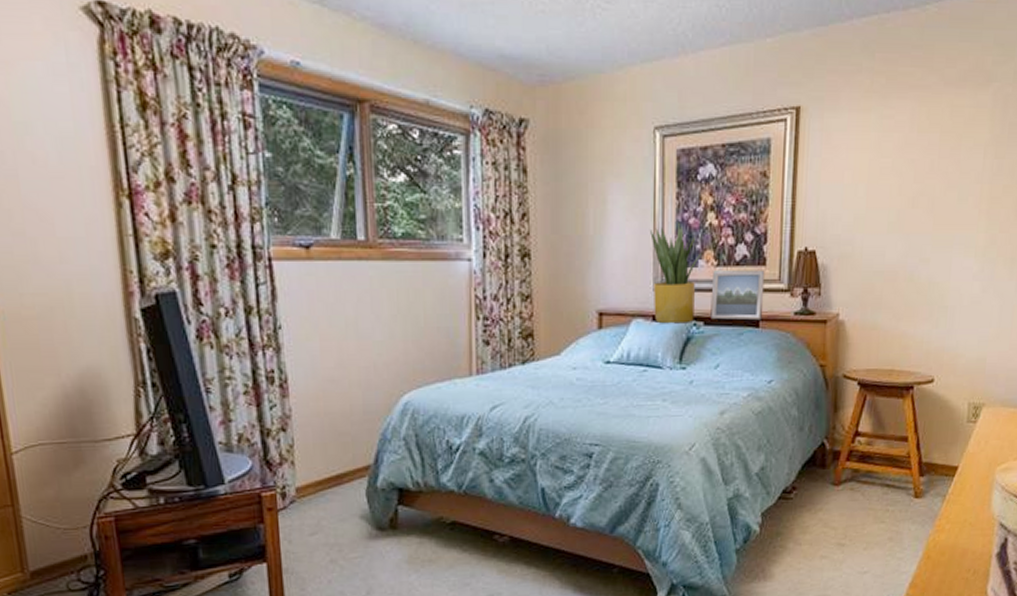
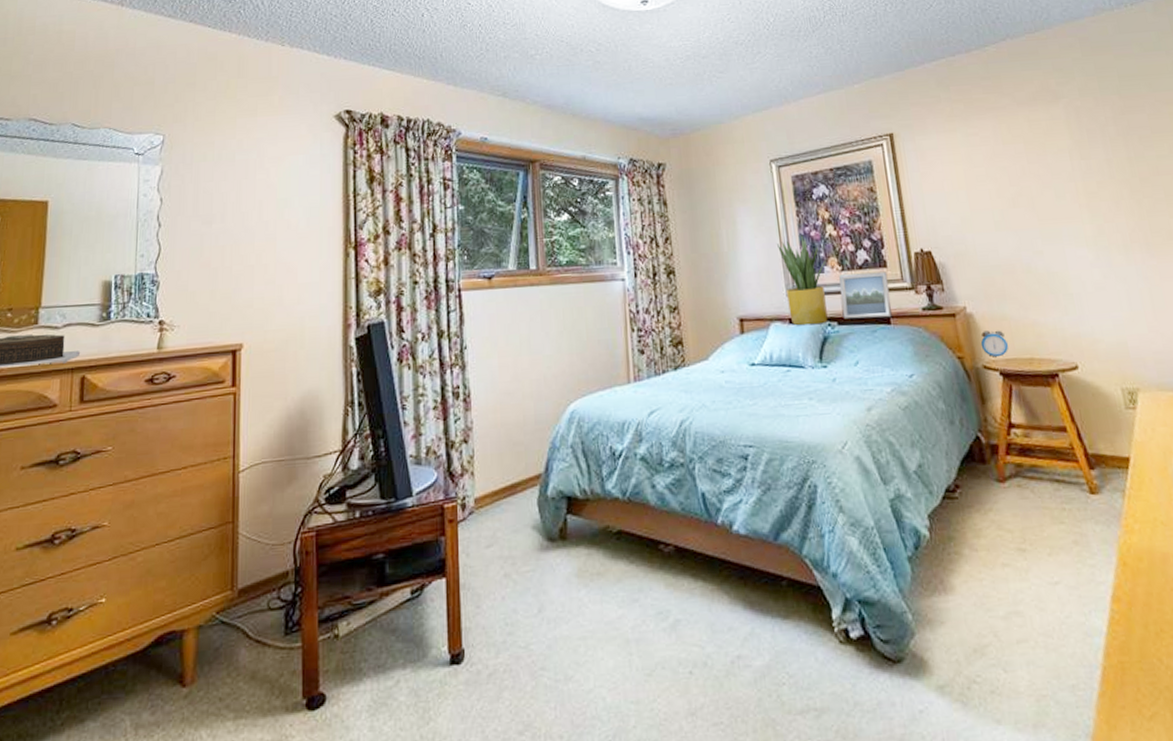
alarm clock: none [845,339,872,367] -> present [980,330,1008,358]

